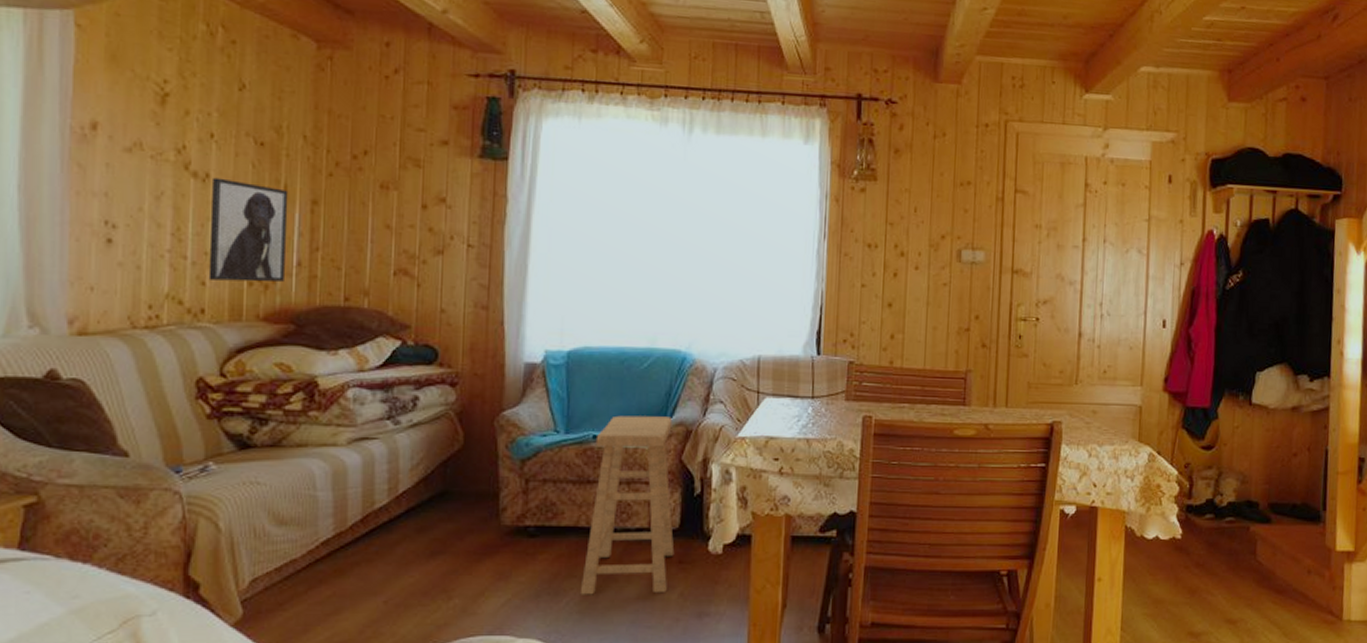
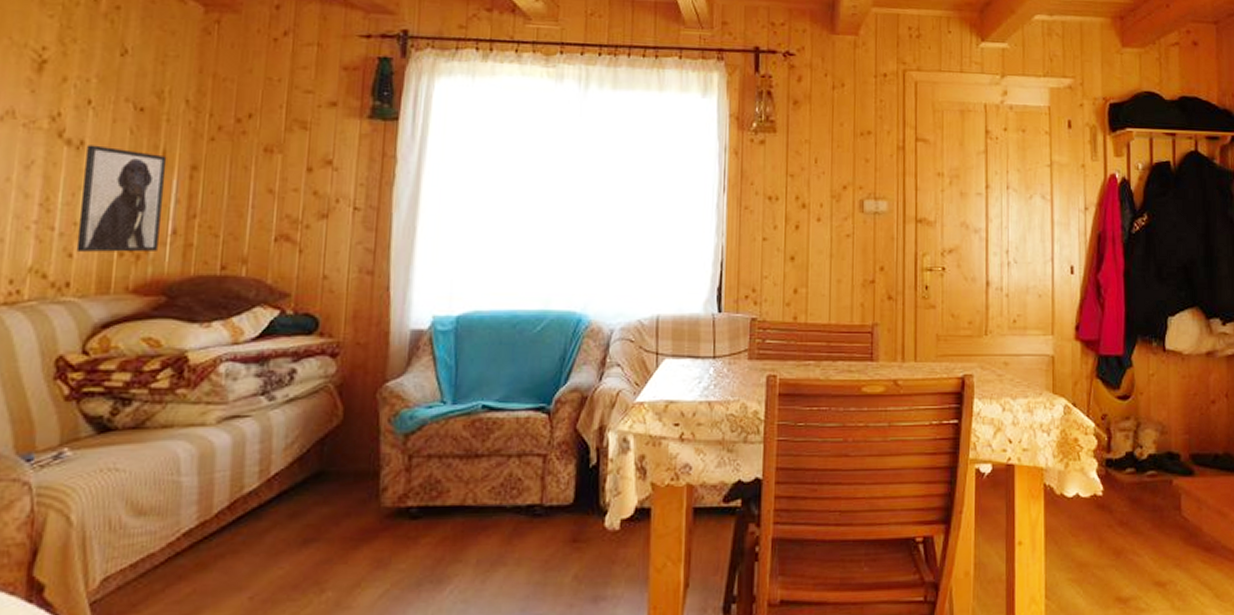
stool: present [579,415,675,595] -> none [465,383,569,582]

